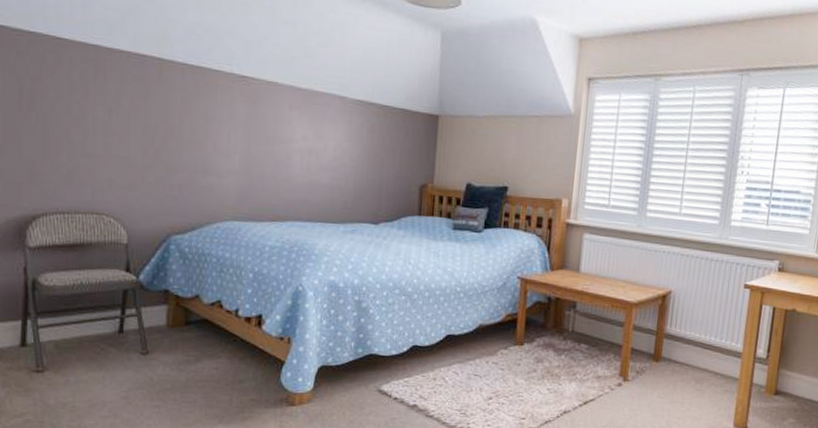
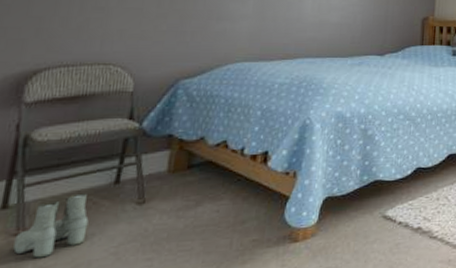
boots: none [36,338,99,395] -> present [13,193,89,259]

